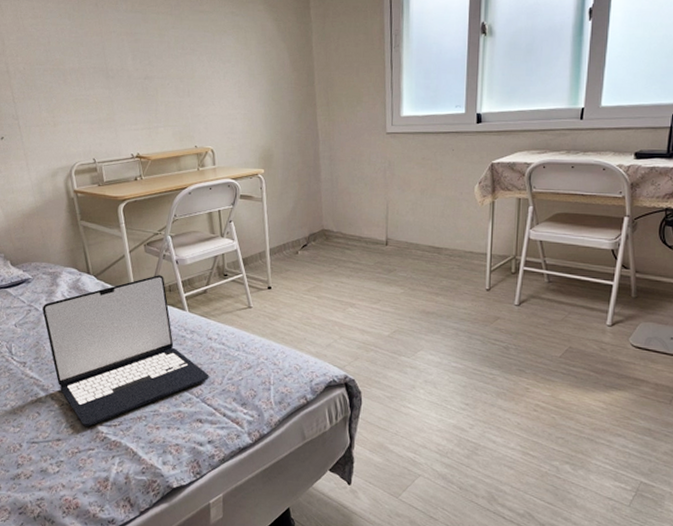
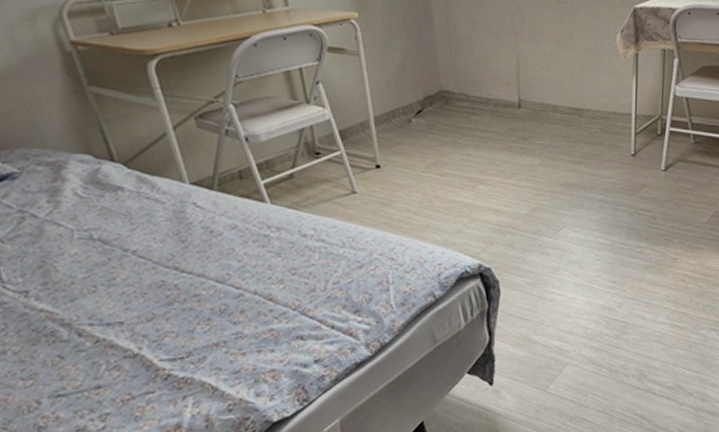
laptop: present [41,275,209,427] -> none [42,158,308,365]

